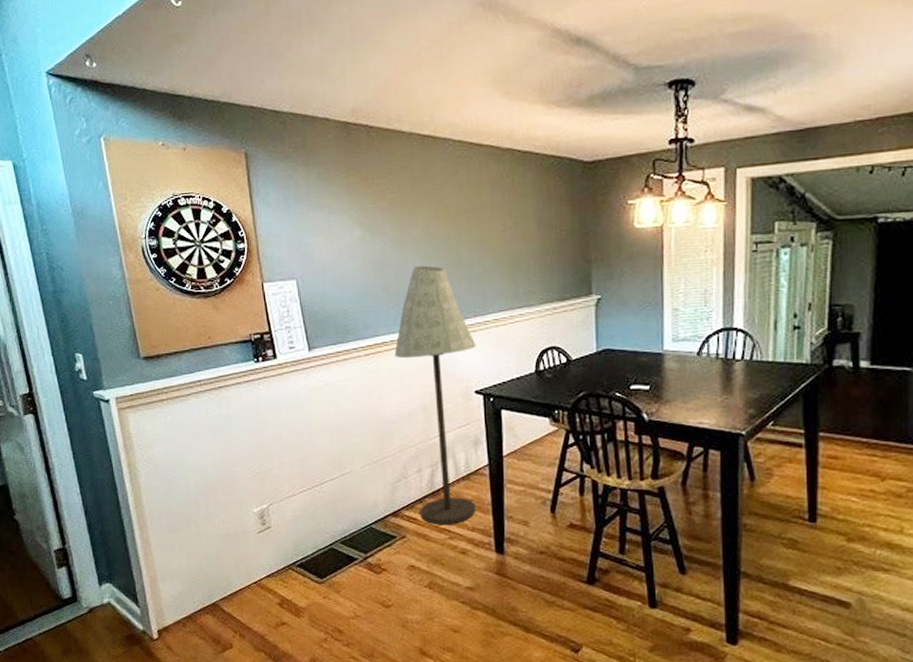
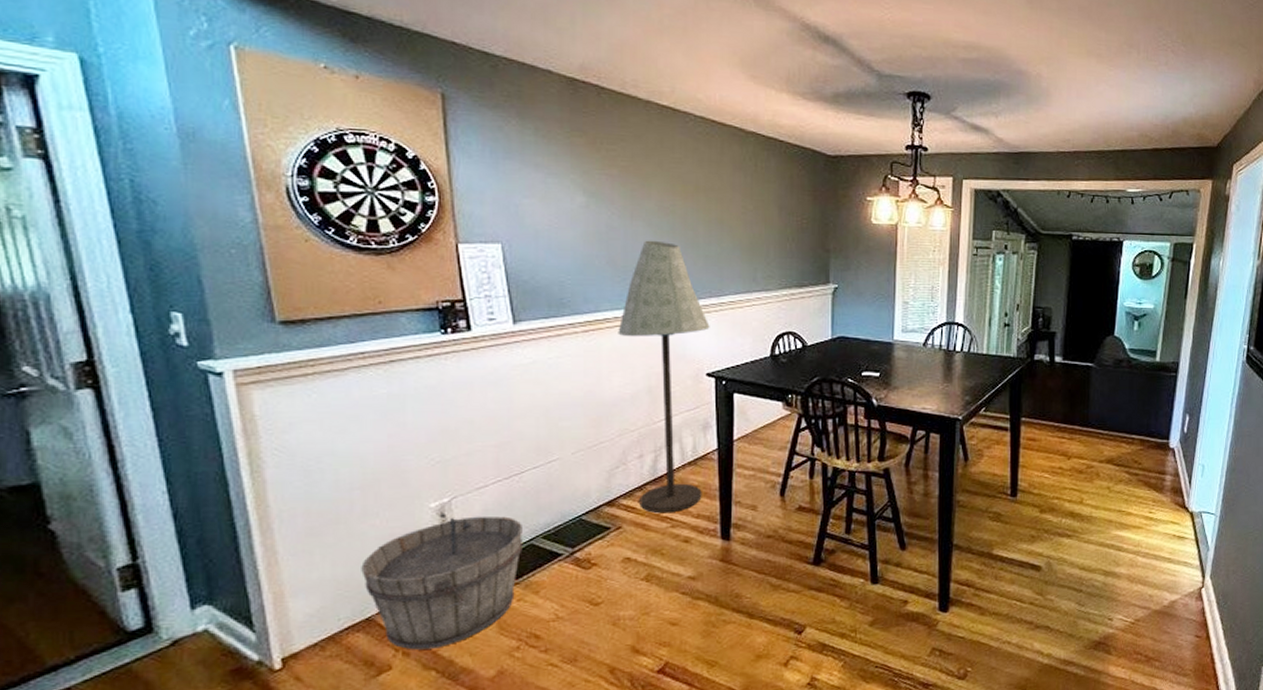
wooden bucket: none [207,517,325,634] -> present [361,512,522,650]

